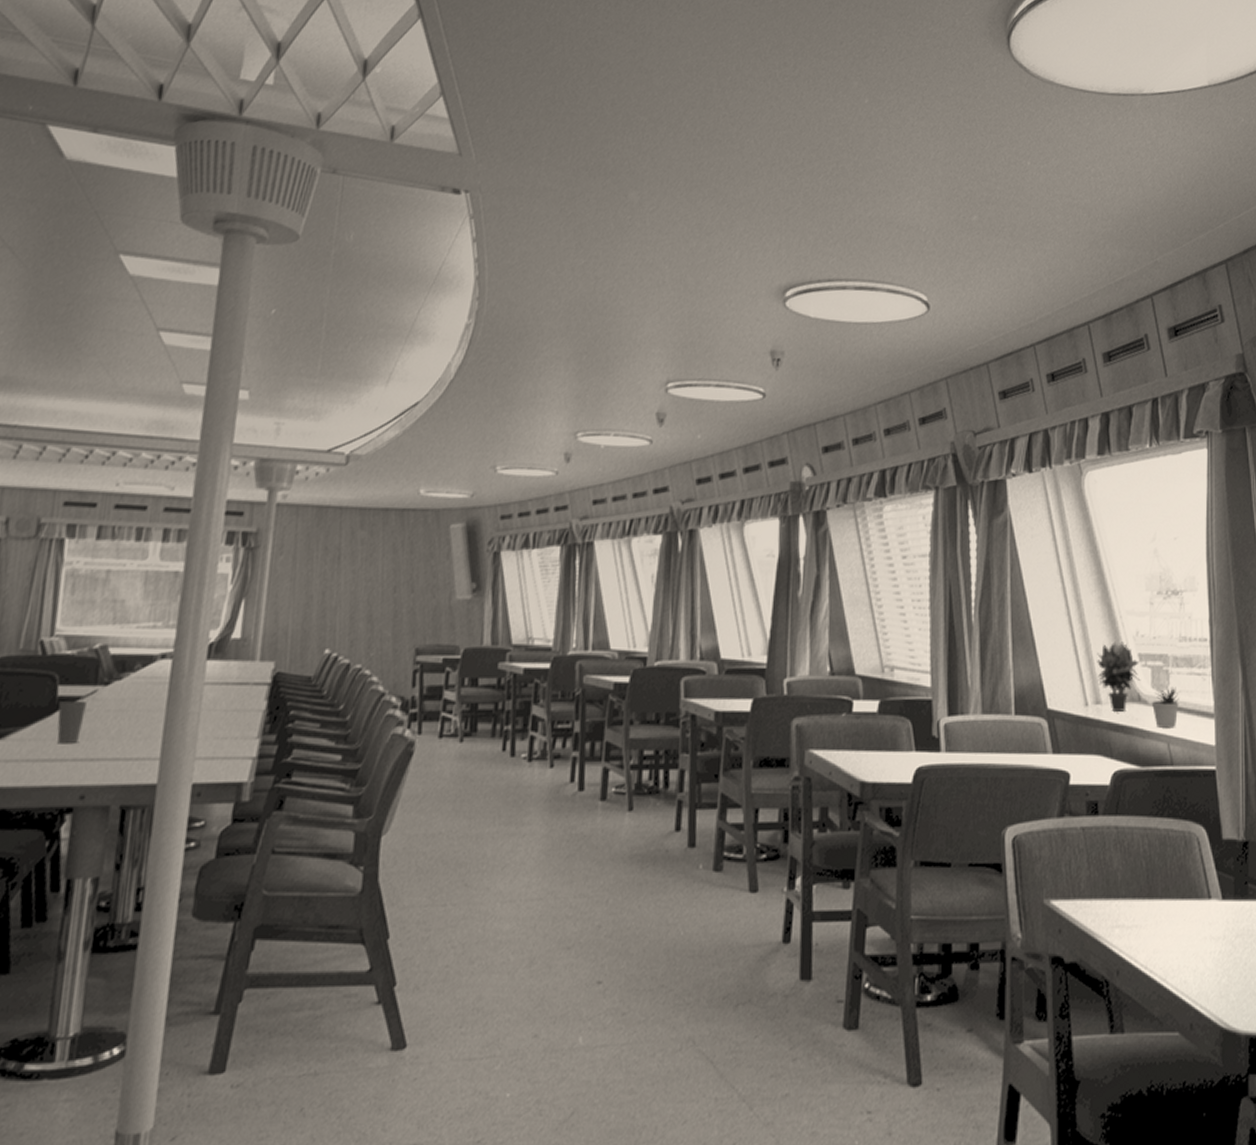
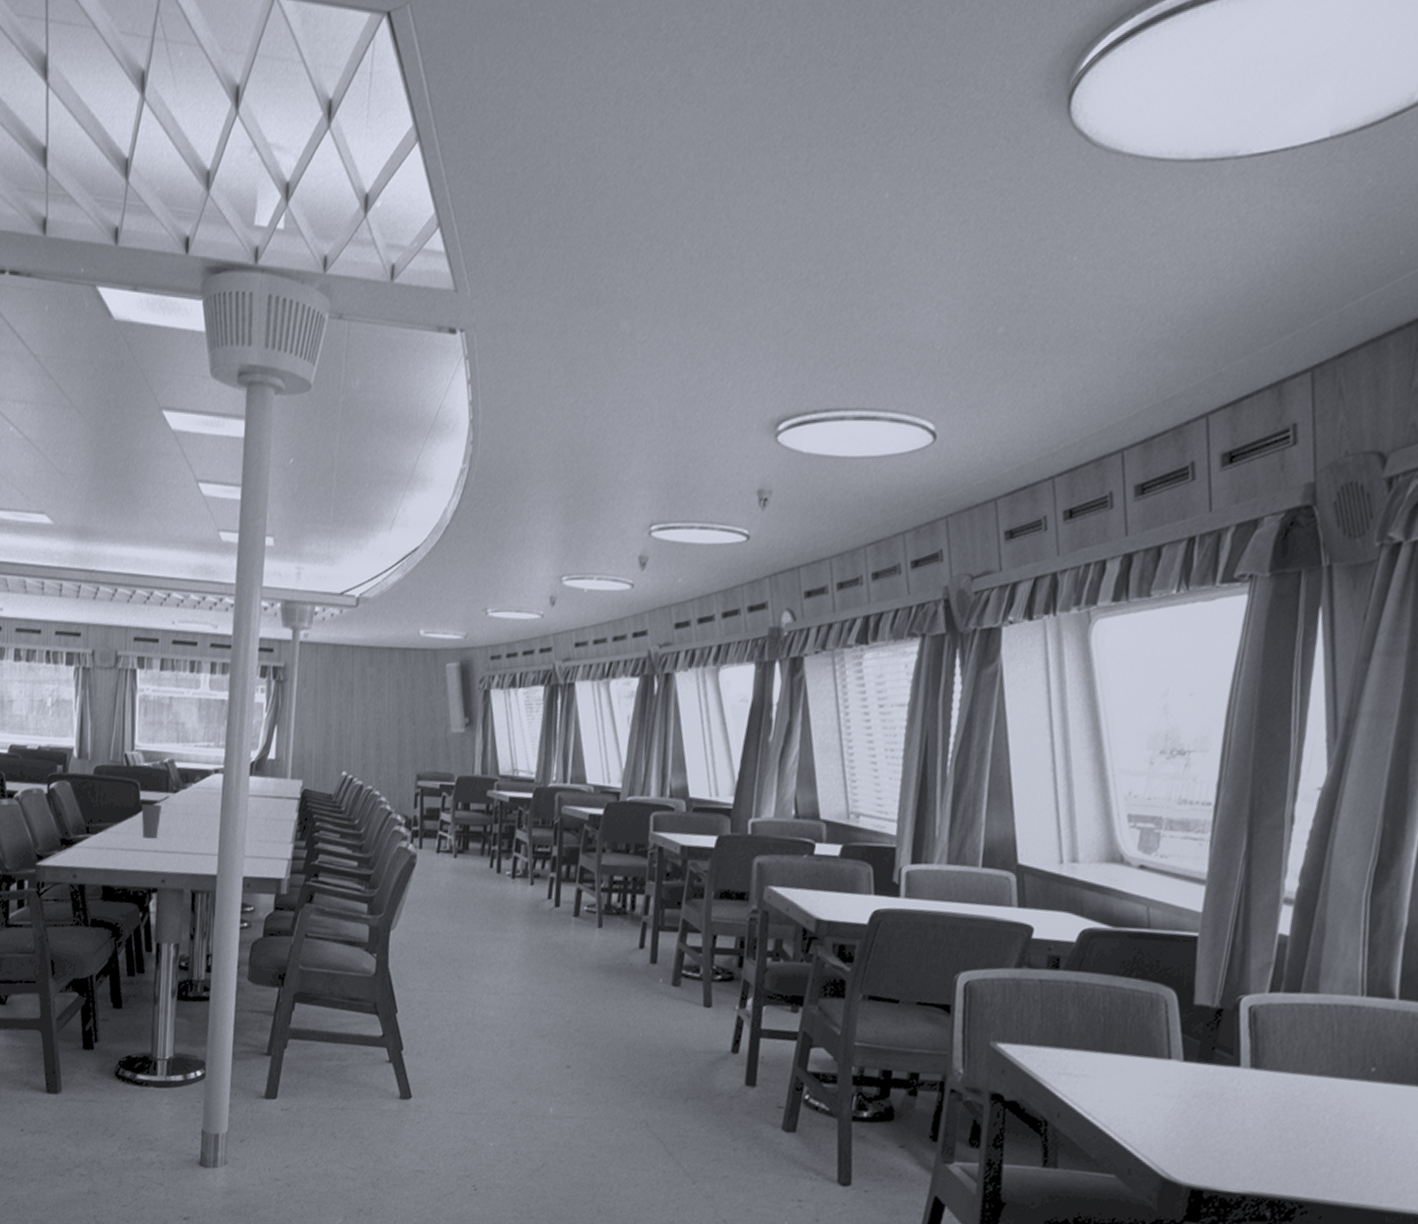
potted plant: present [1097,641,1141,712] -> none [1076,800,1128,872]
potted plant: present [1152,686,1179,728] -> none [1135,850,1168,892]

